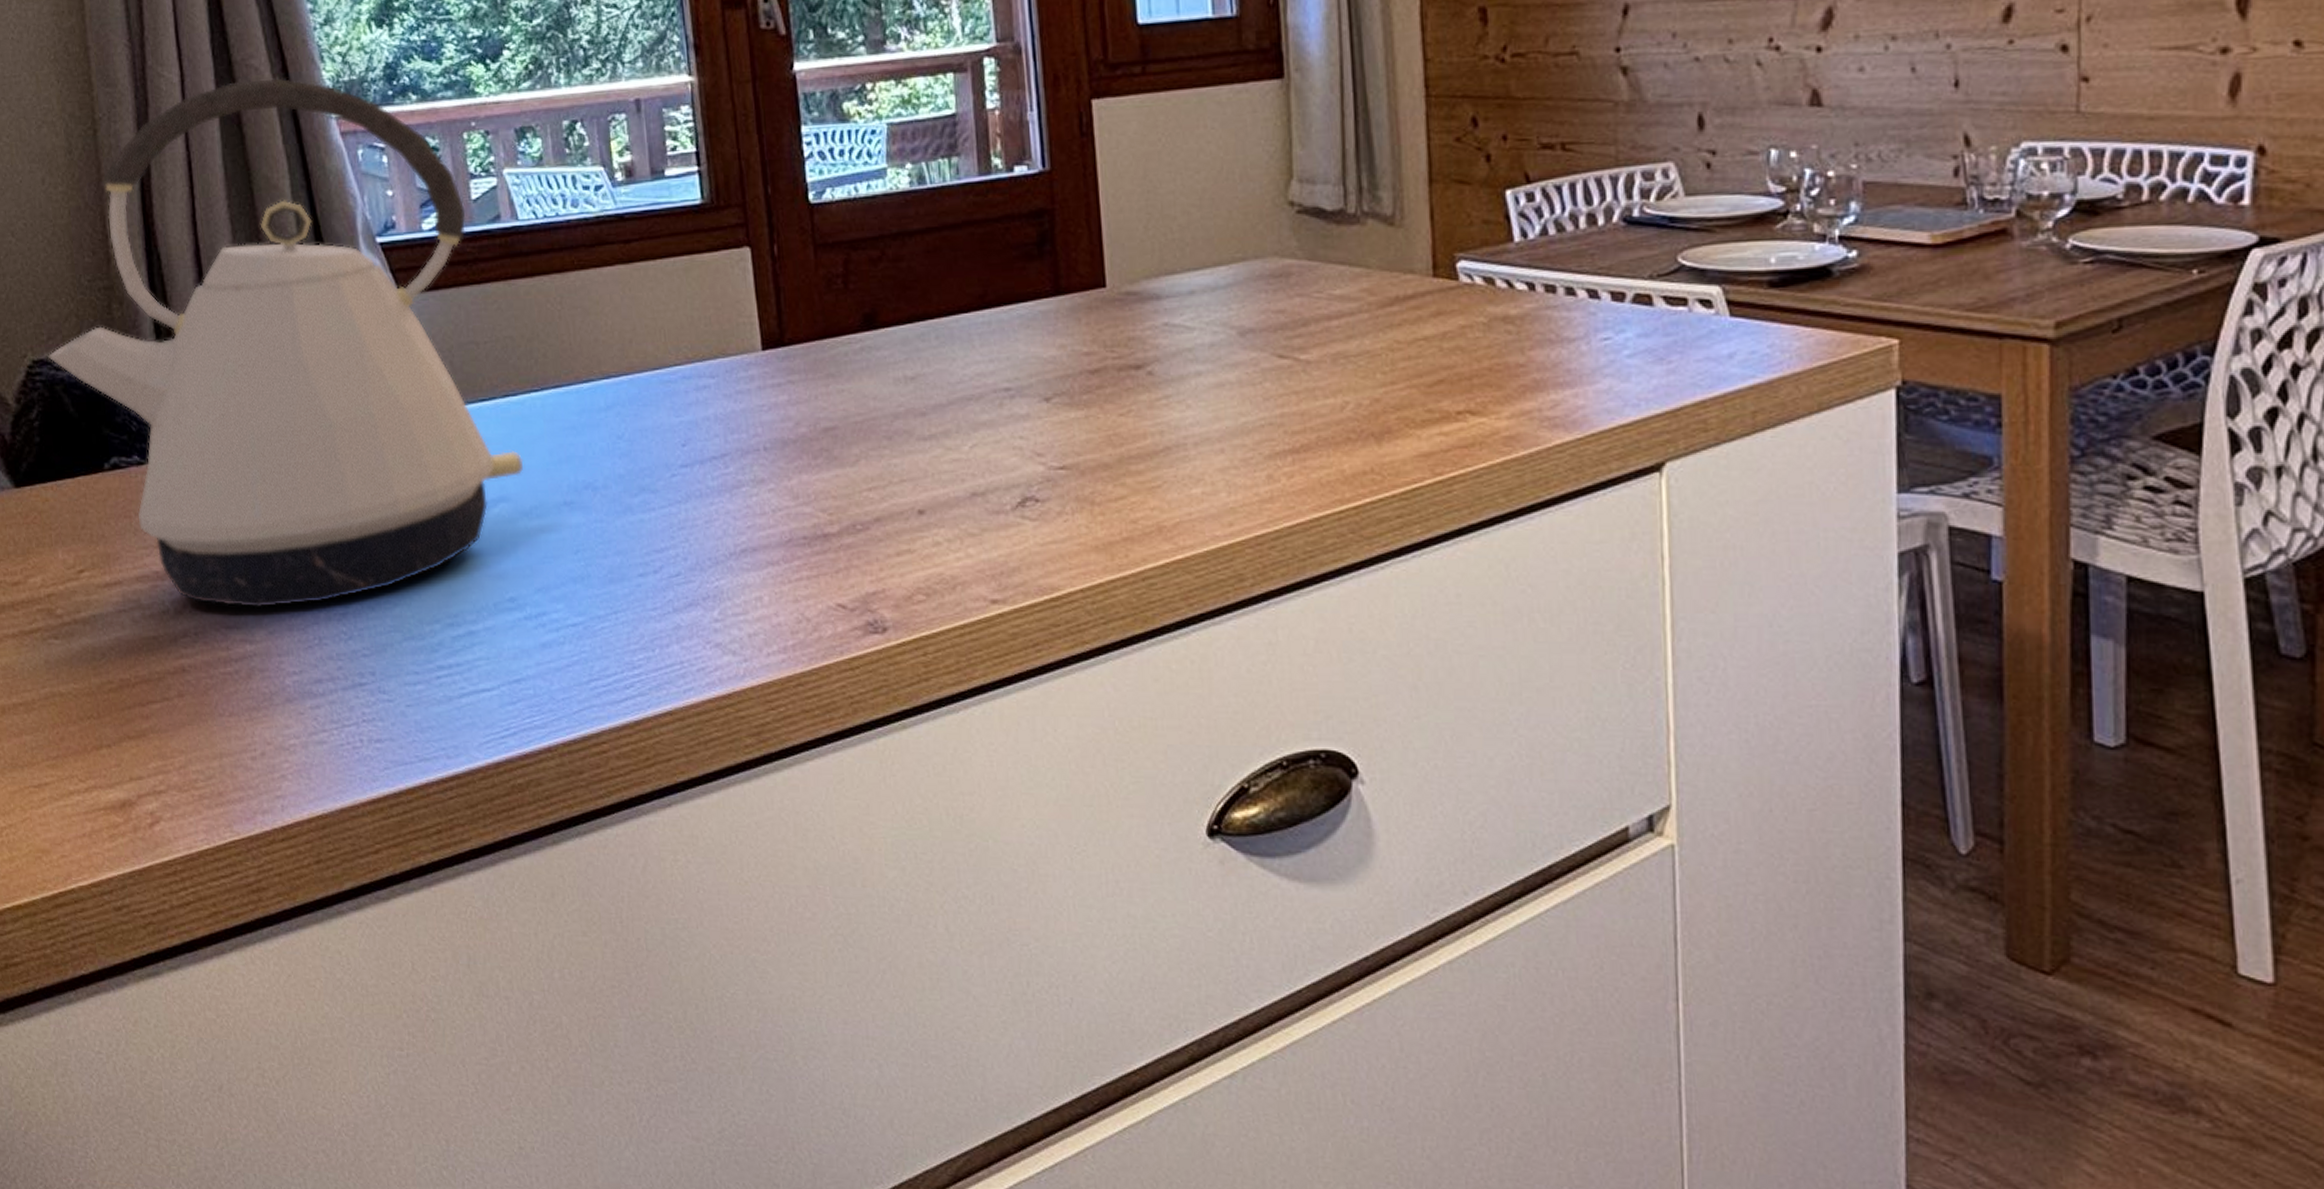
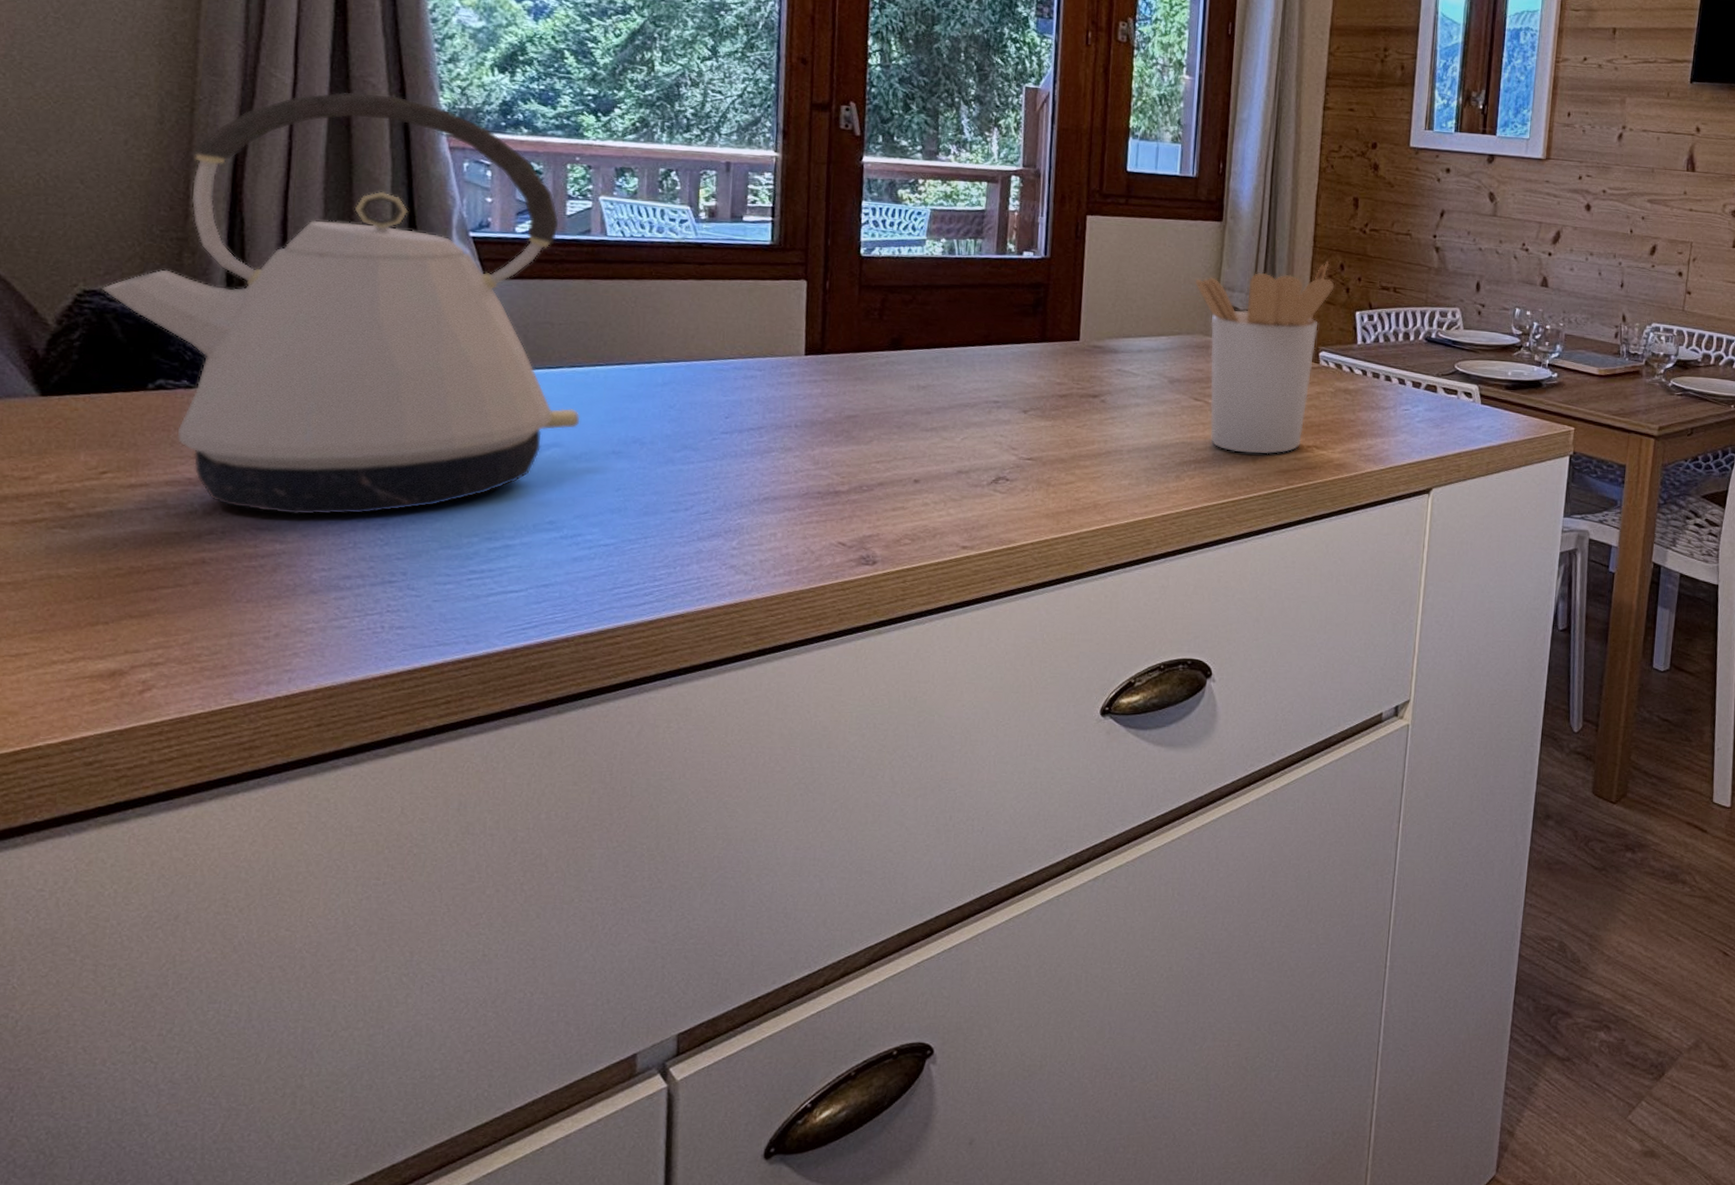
utensil holder: none [1255,115,1467,432] -> present [1194,261,1335,455]

